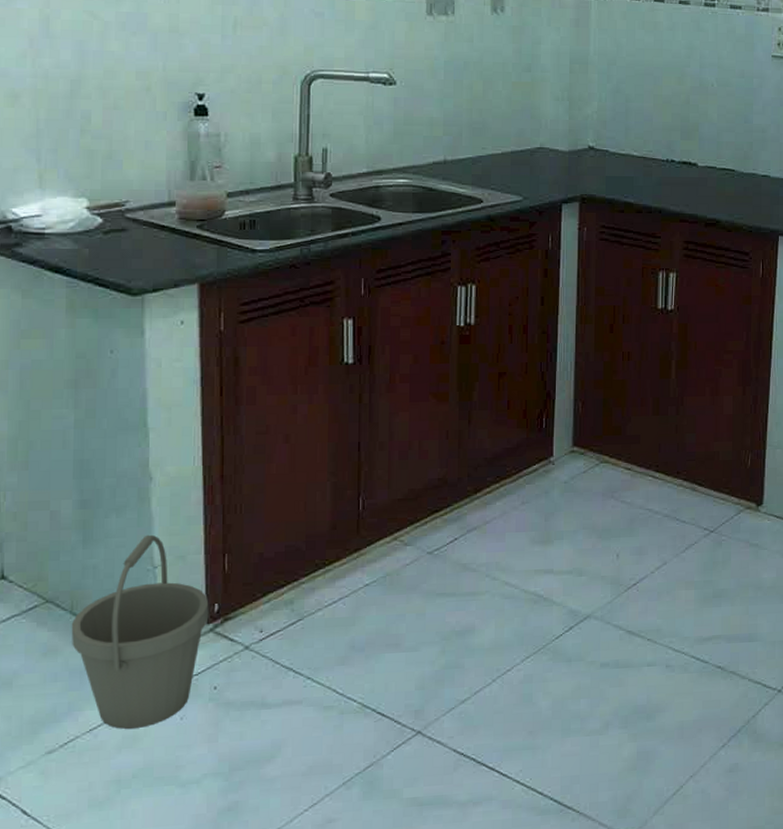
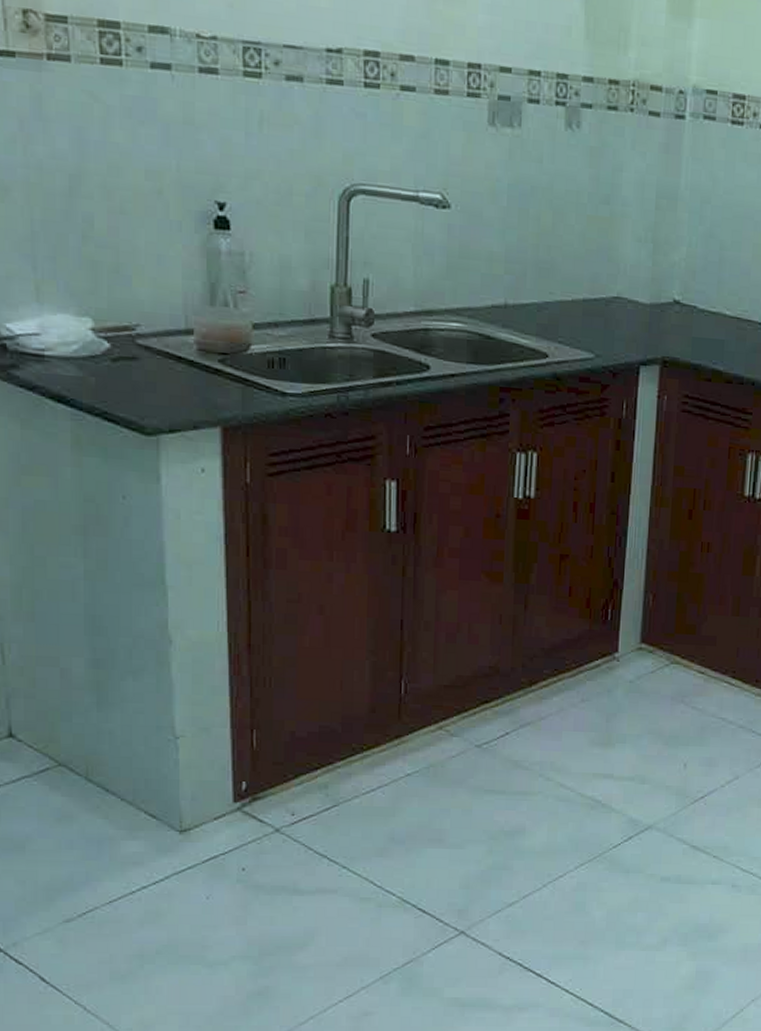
bucket: present [71,534,209,729] -> none [86,702,236,904]

